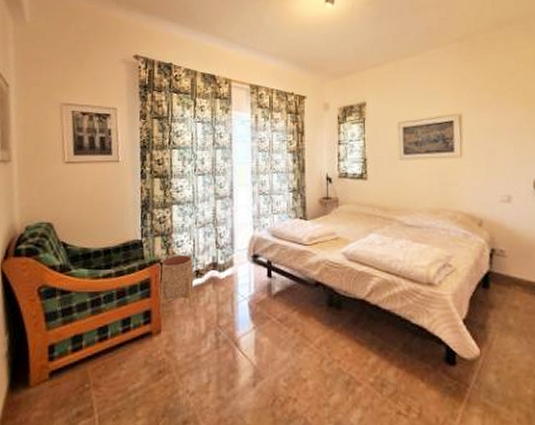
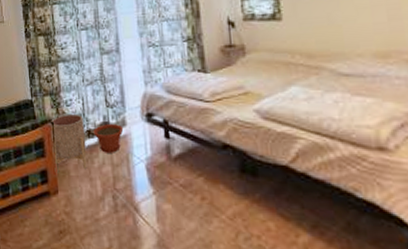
plant pot: none [202,265,231,292] -> present [93,124,124,153]

